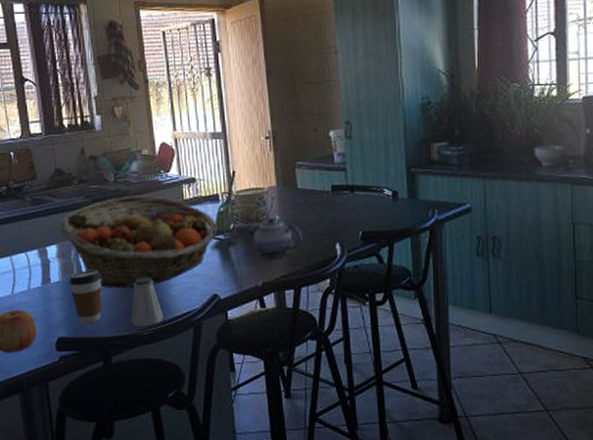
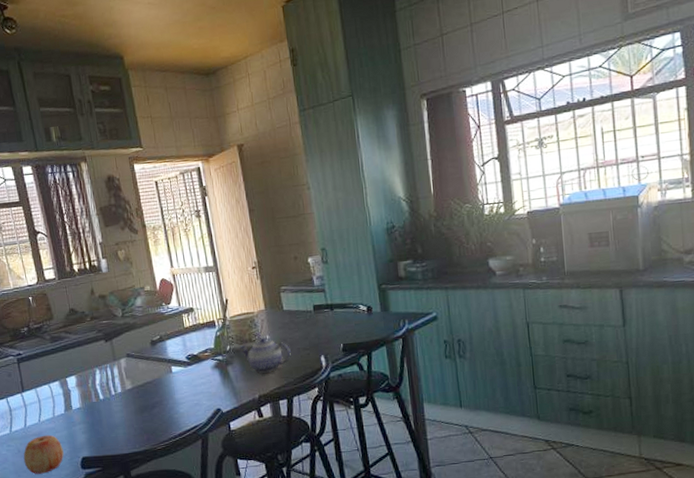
fruit basket: present [58,195,218,287] -> none [76,326,216,410]
coffee cup: present [69,270,102,324] -> none [88,395,119,444]
saltshaker: present [131,277,164,327] -> none [145,398,174,443]

